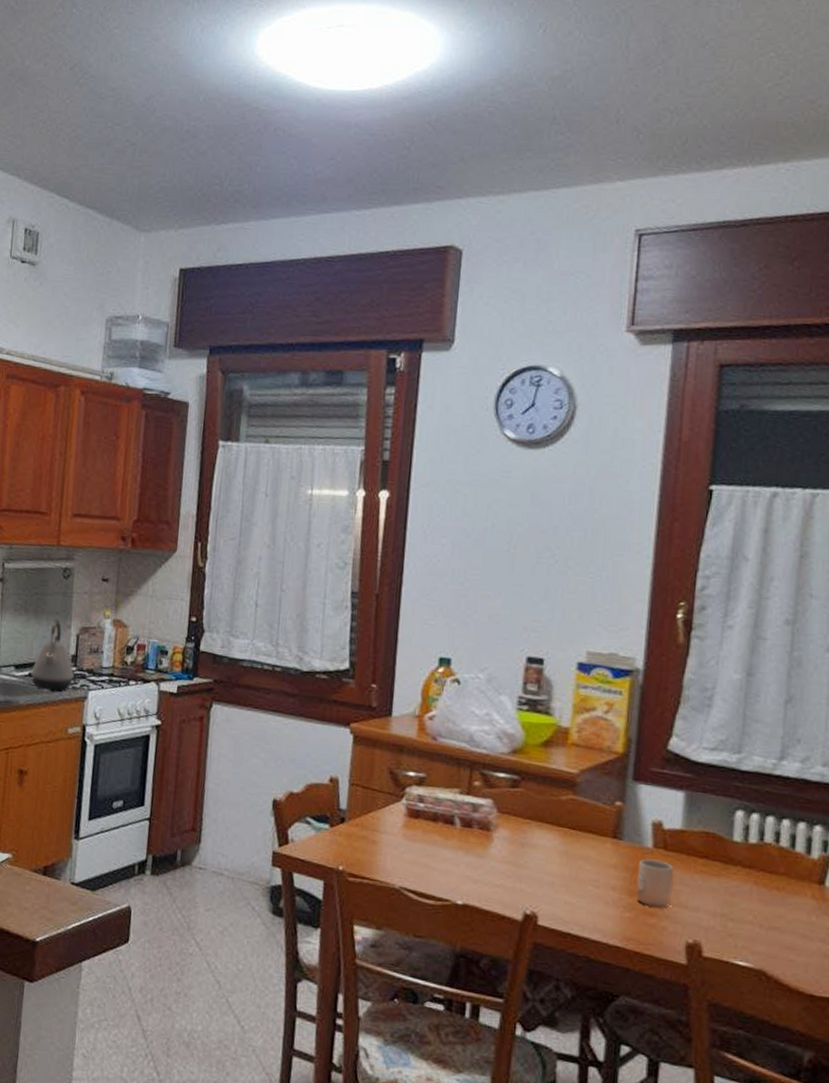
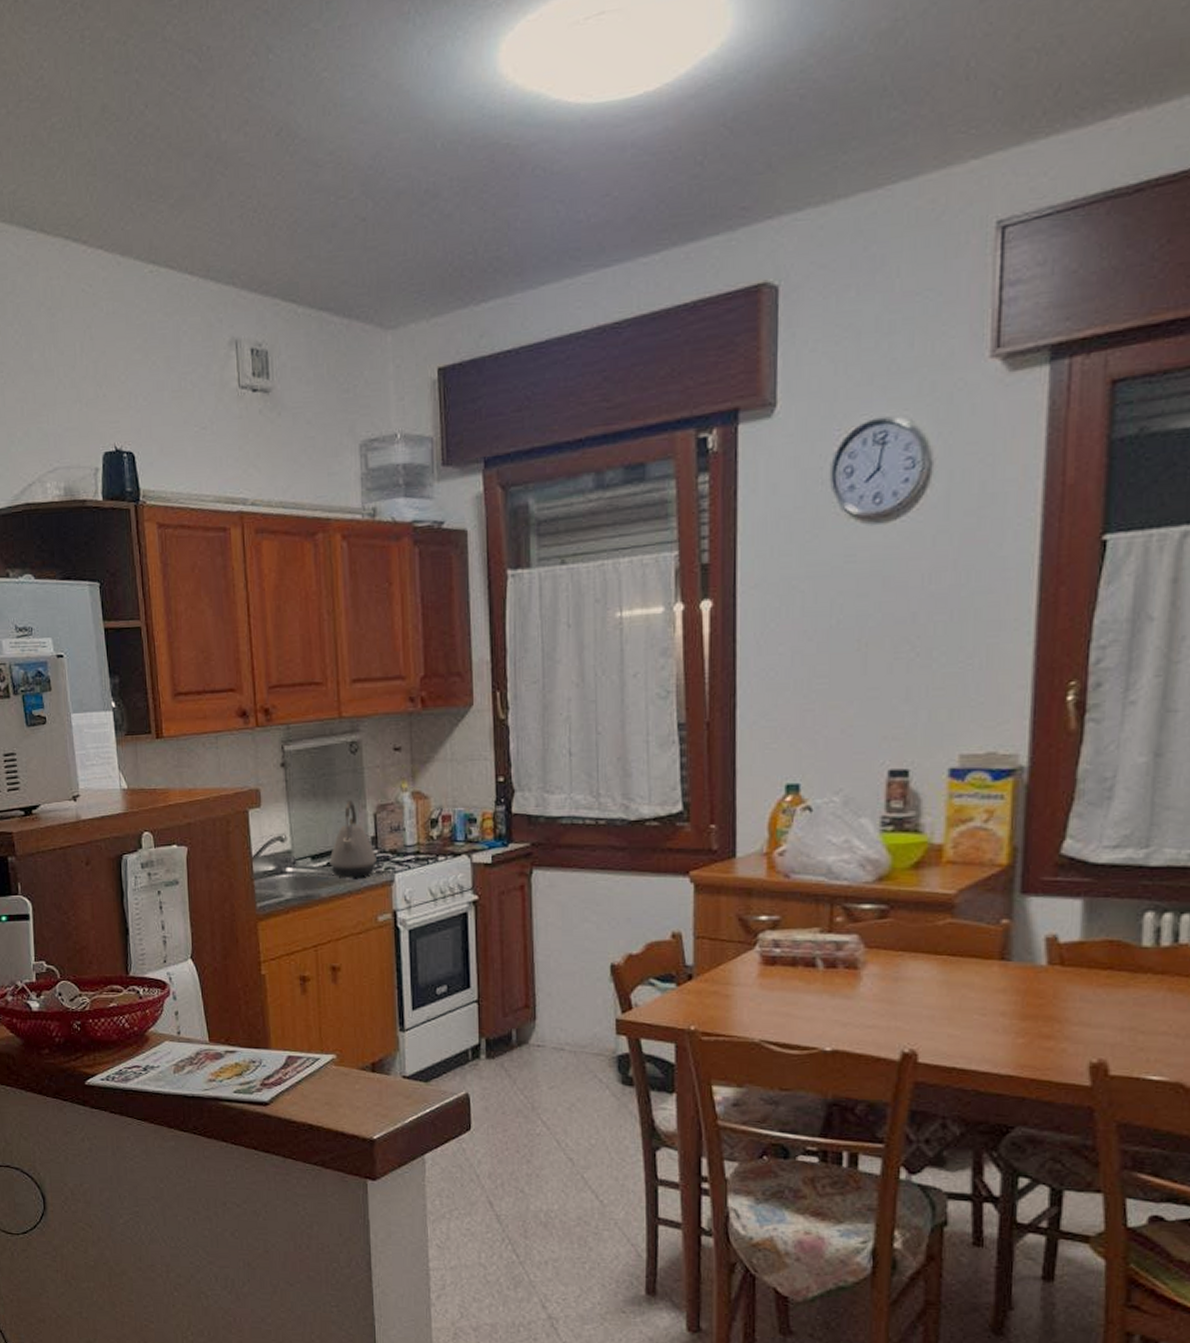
mug: present [636,859,674,908] -> none [1029,978,1073,1028]

